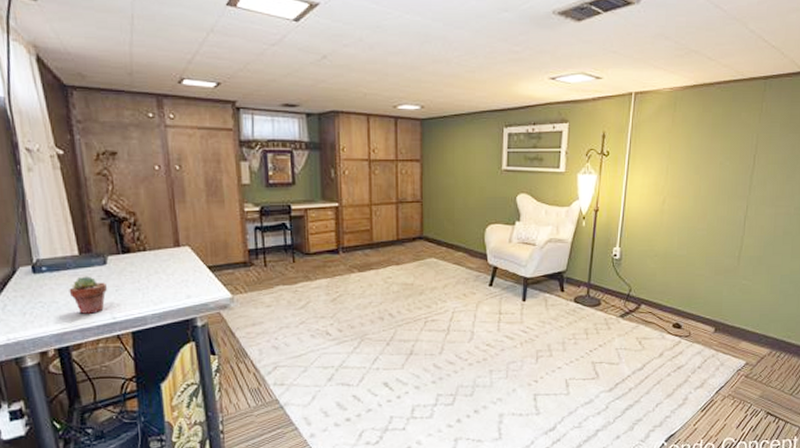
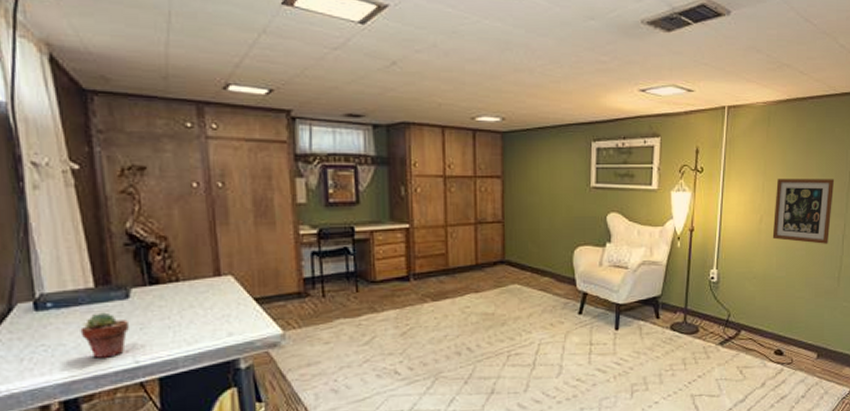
wall art: none [674,162,739,225] -> present [772,179,835,244]

